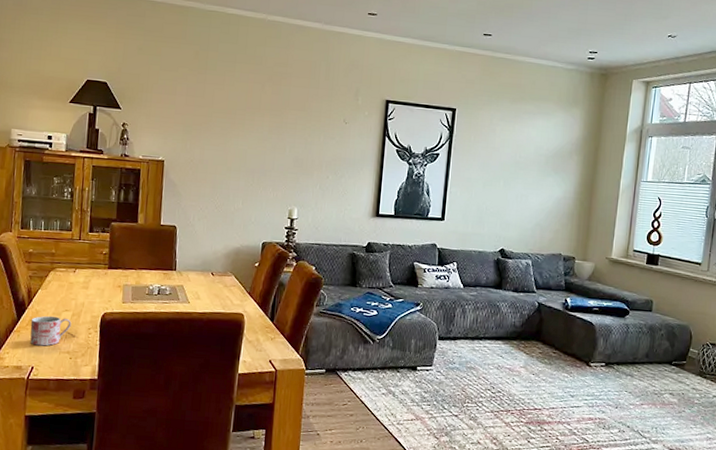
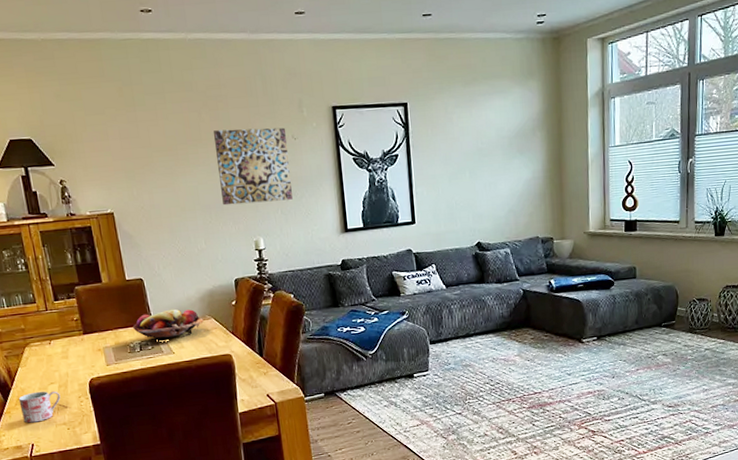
fruit basket: none [155,259,224,289] -> present [132,309,204,340]
wall art: none [267,103,339,178] -> present [214,127,293,206]

